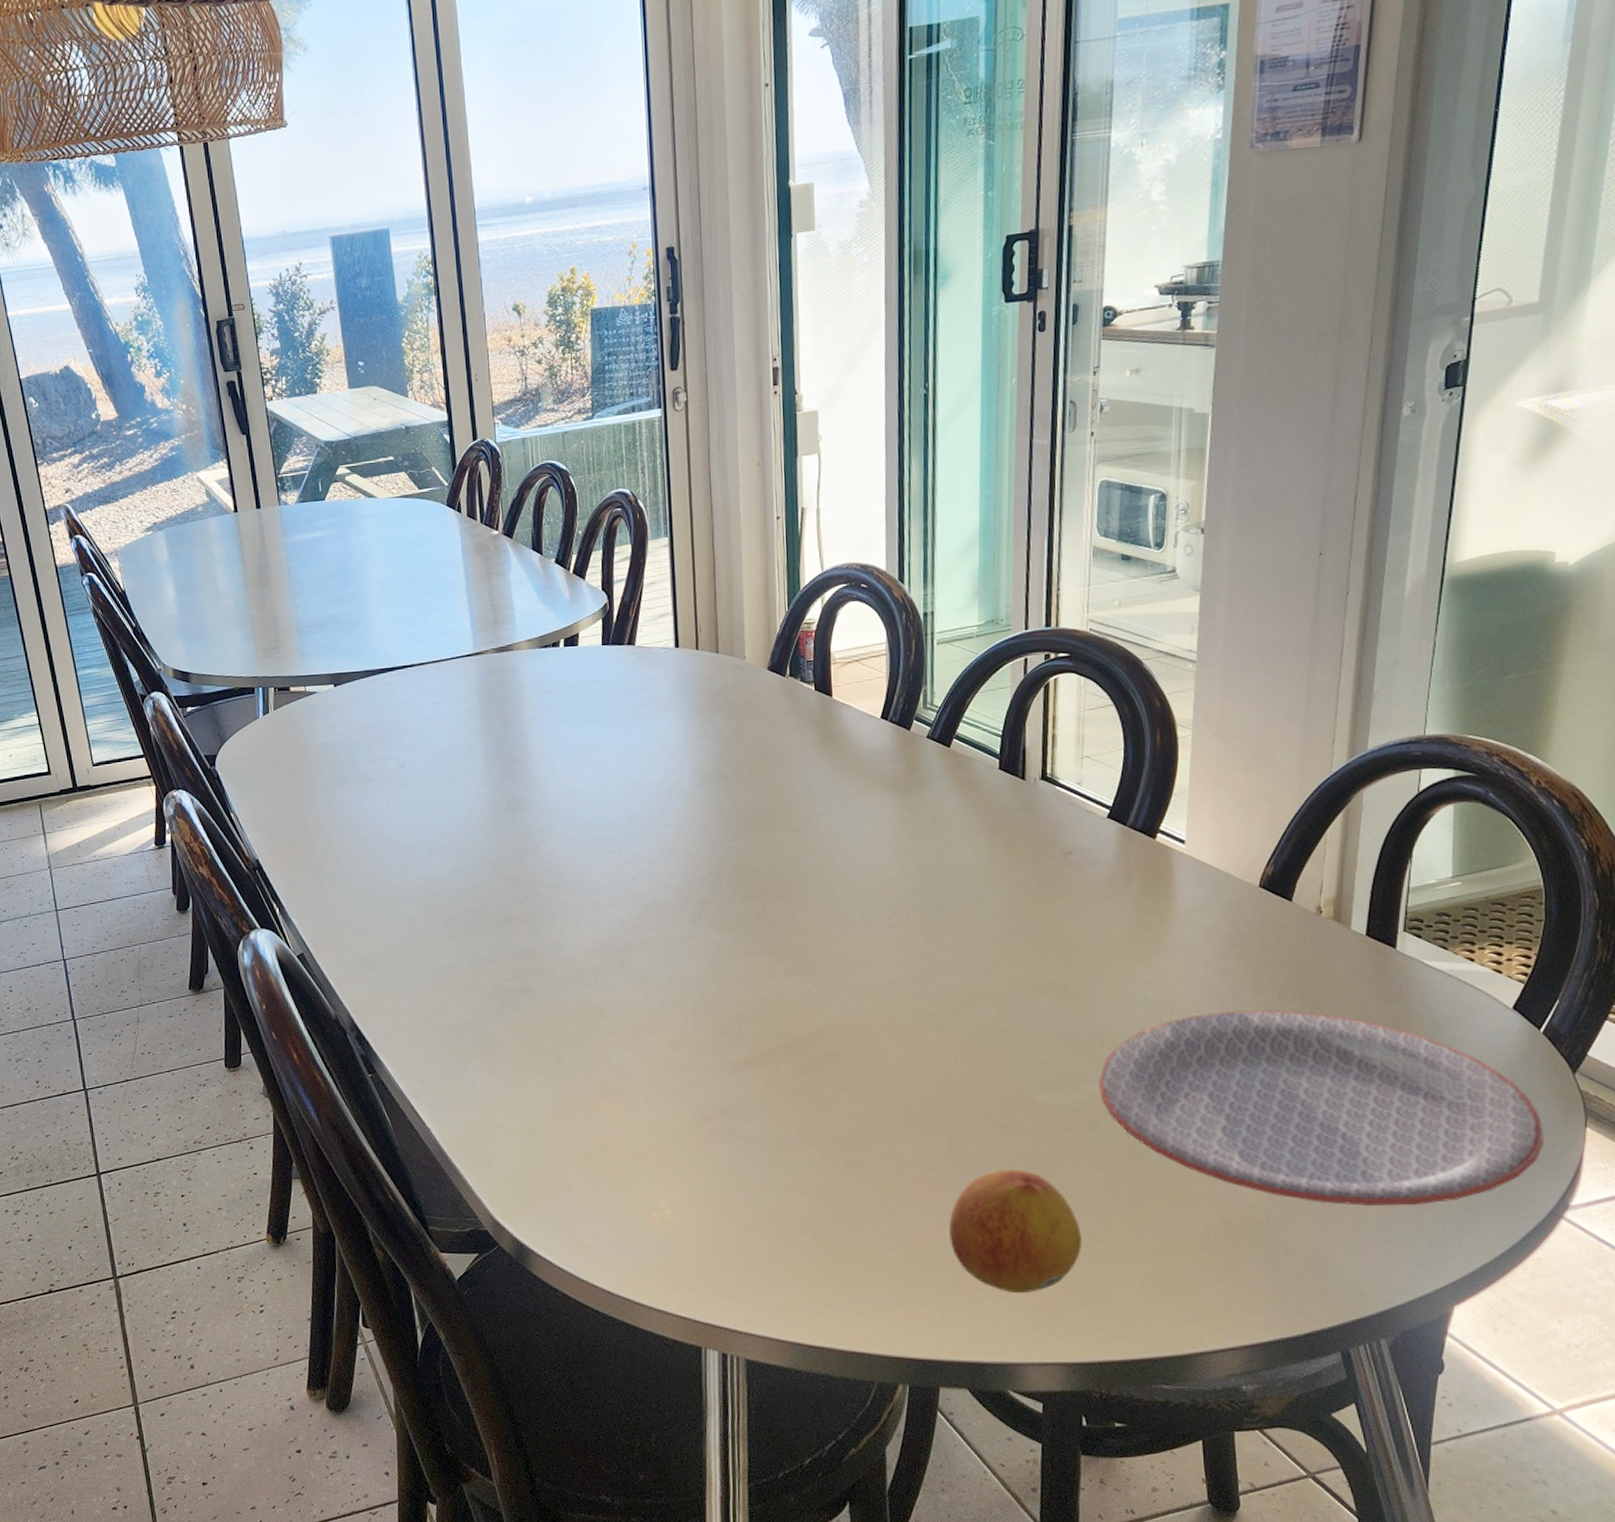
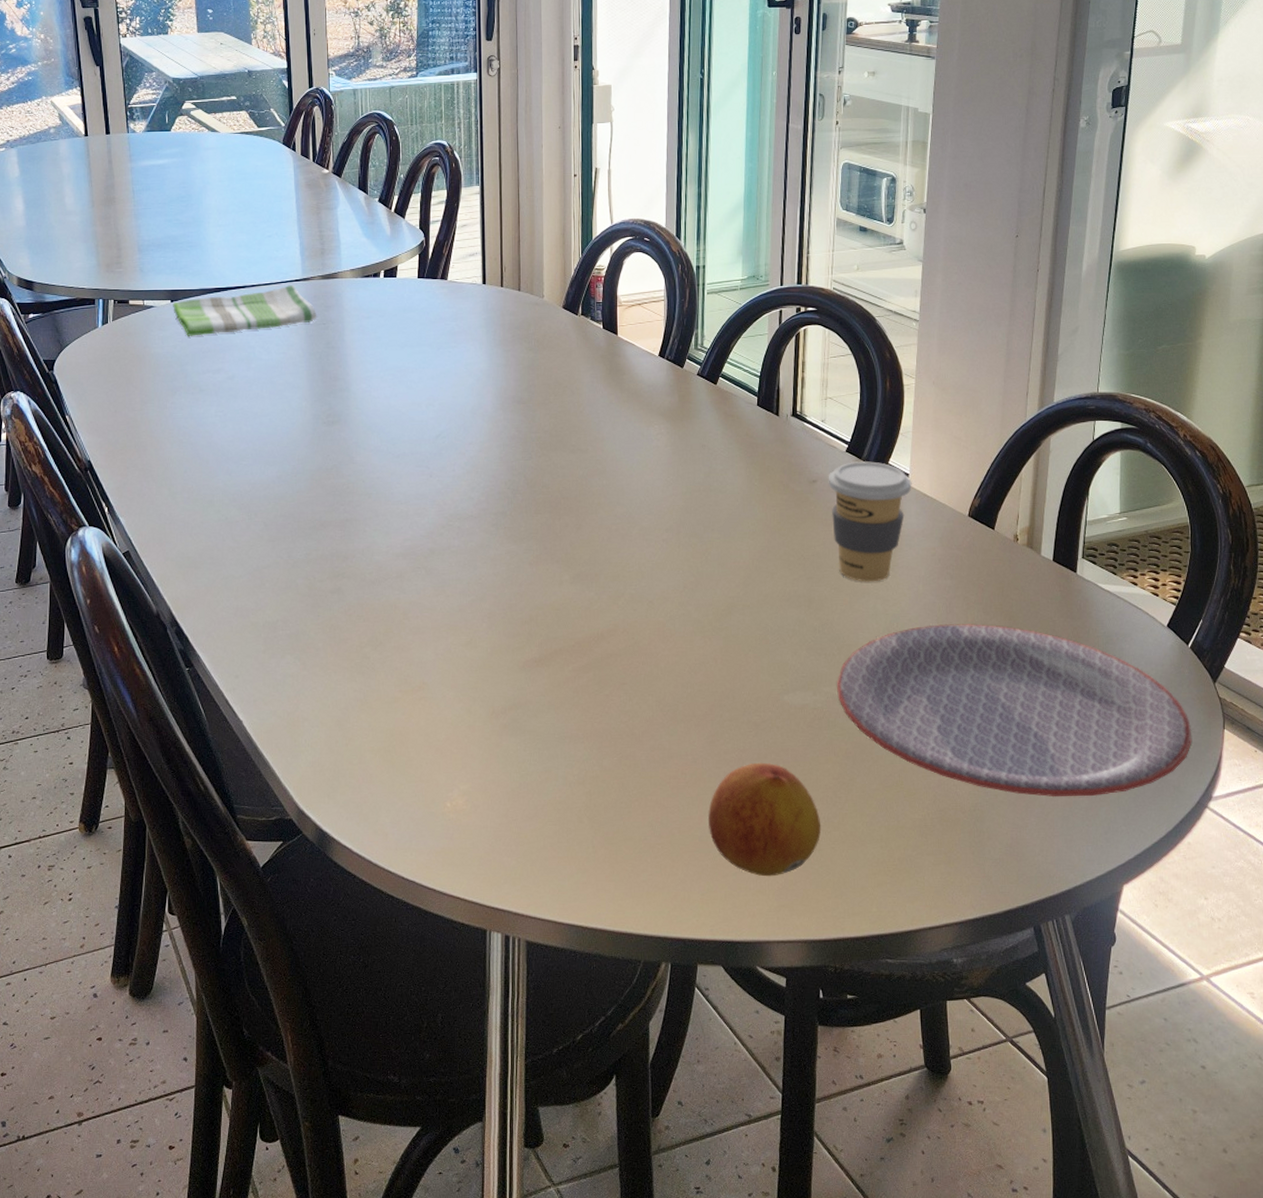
dish towel: none [336,661,493,724] -> present [173,285,317,337]
coffee cup: none [1085,827,1189,966] -> present [828,461,912,582]

